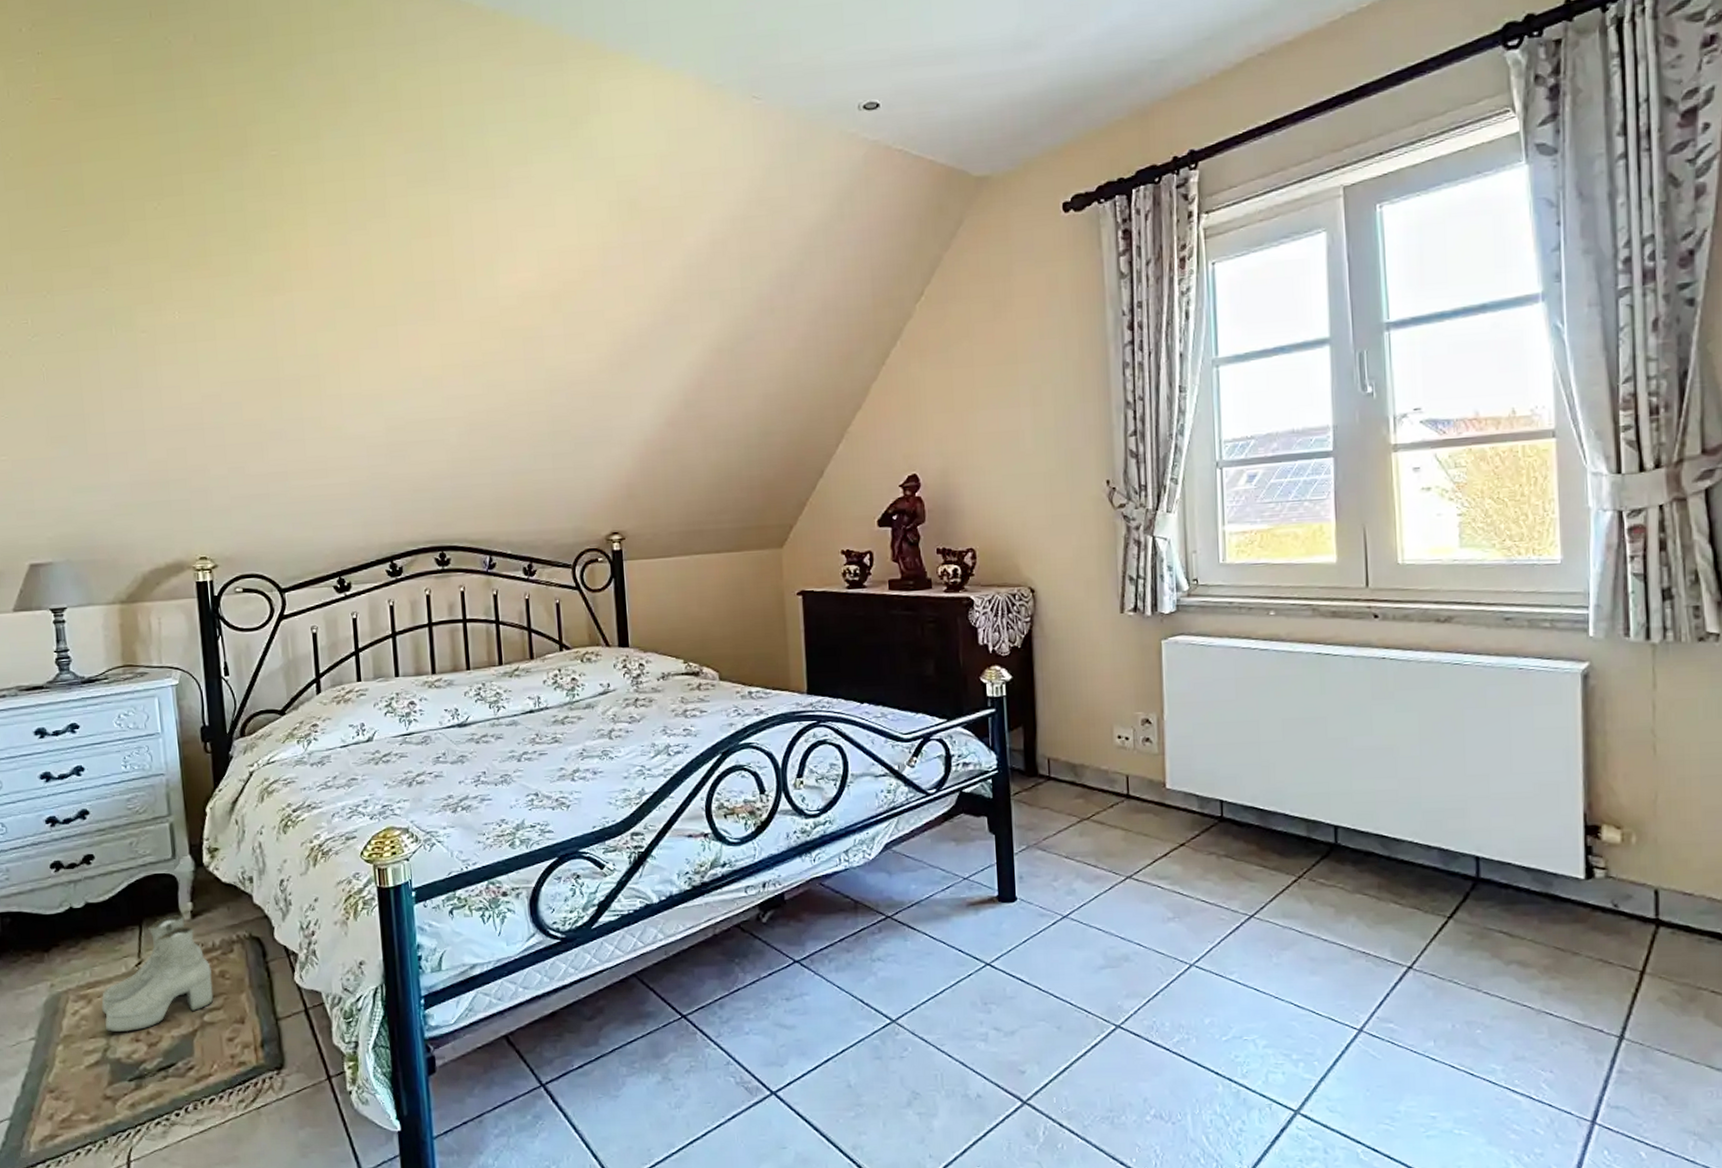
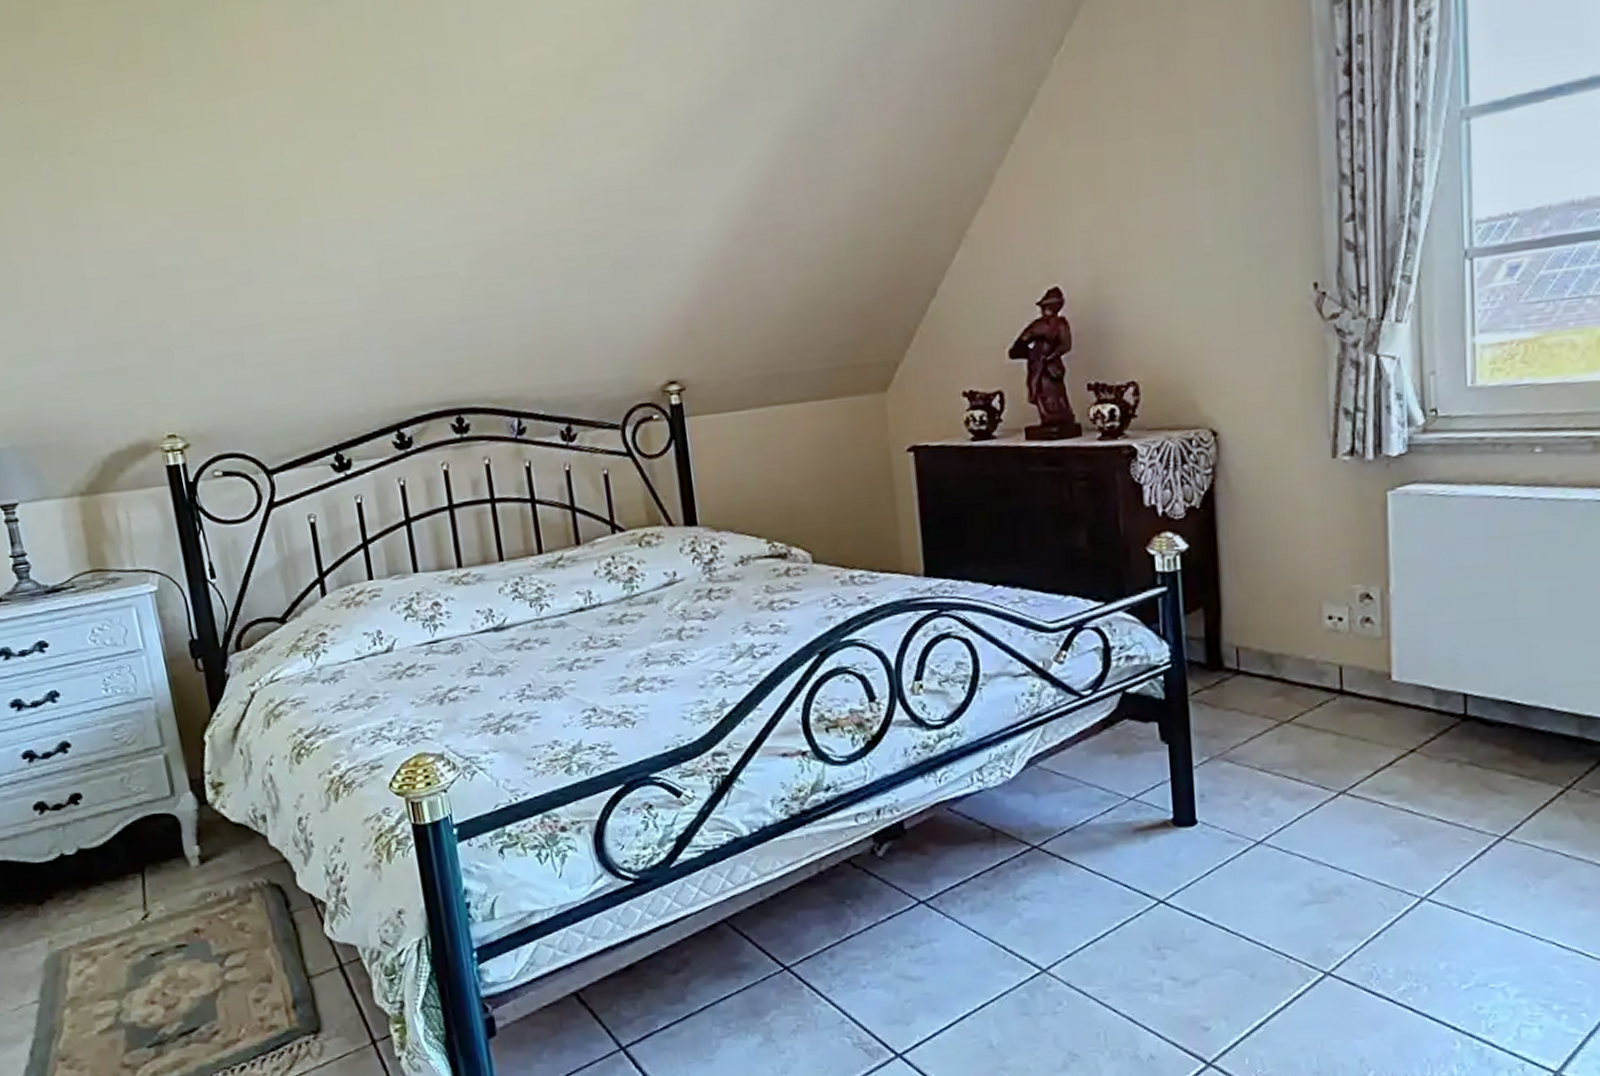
boots: present [101,915,214,1033] -> none [107,861,234,994]

